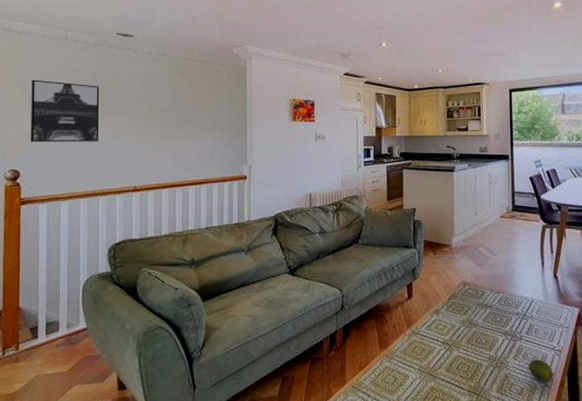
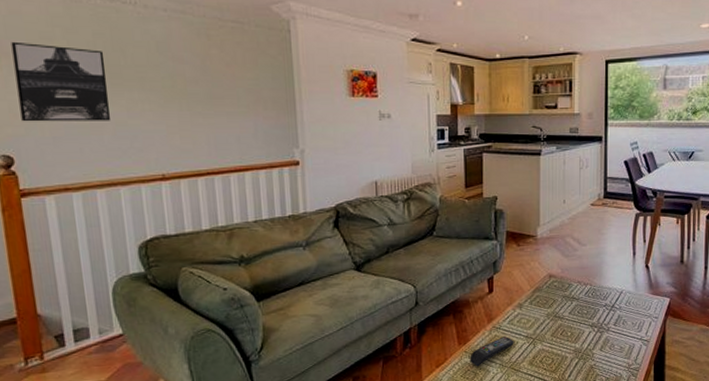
remote control: none [390,342,432,372] -> present [470,336,514,367]
fruit: present [528,359,554,382] -> none [614,350,640,372]

